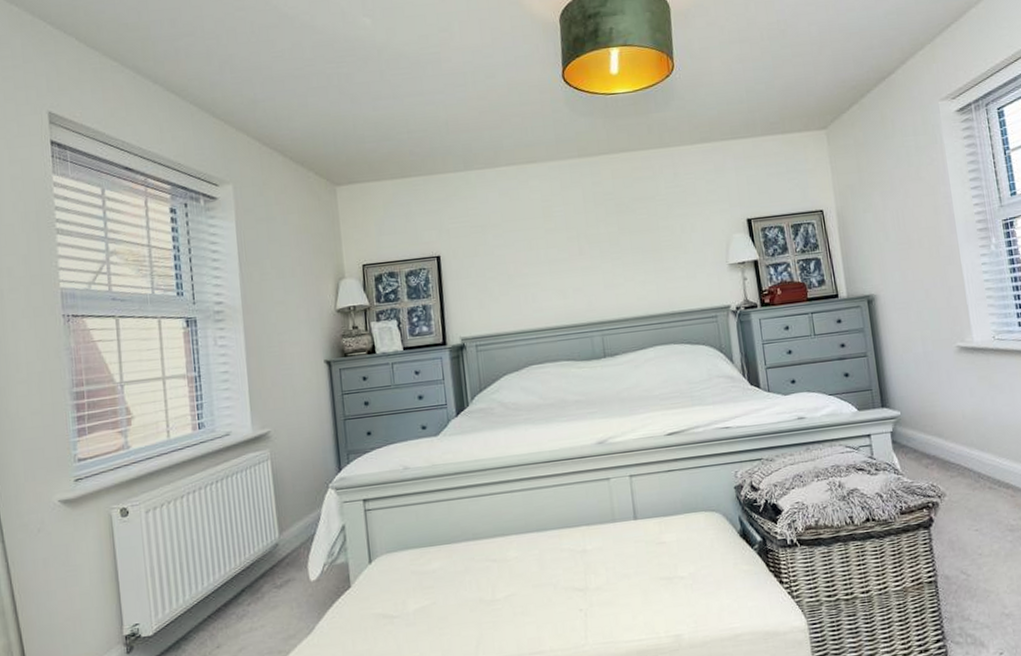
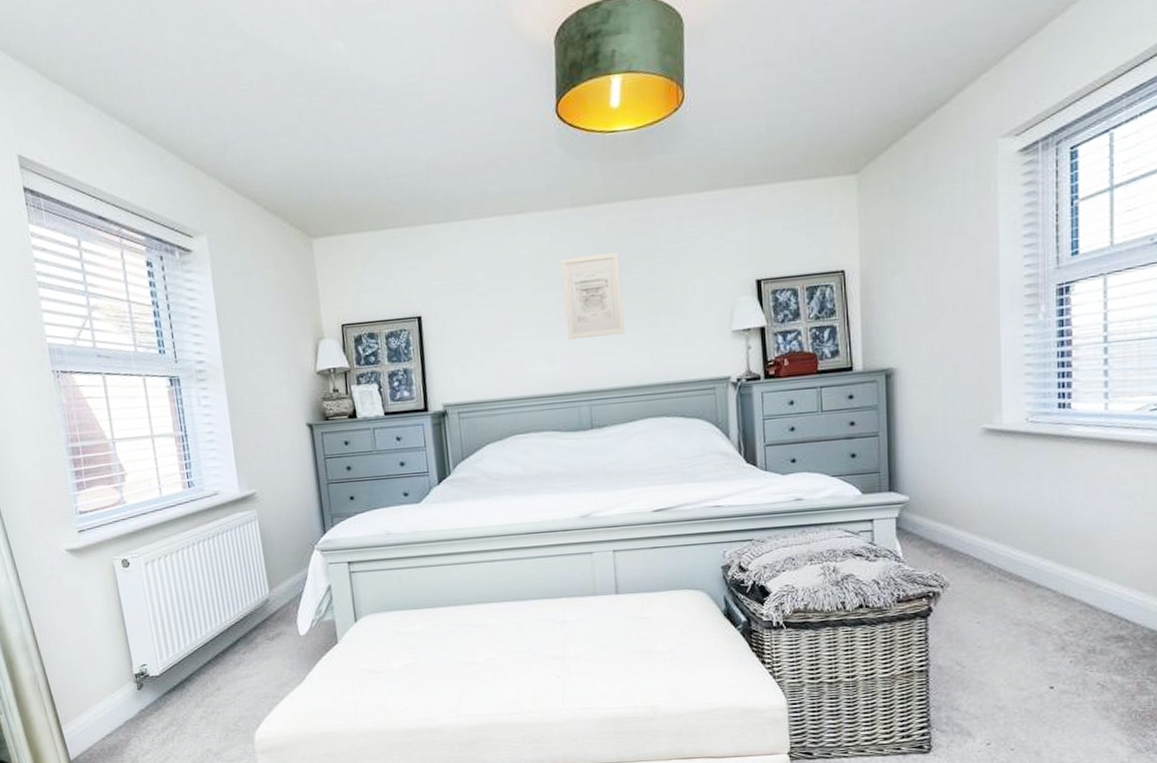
wall art: none [570,195,632,276] -> present [560,251,625,340]

